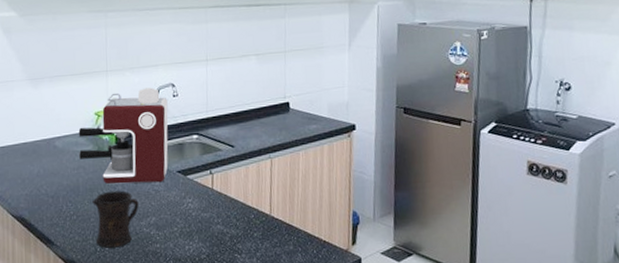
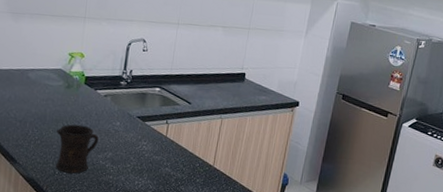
coffee maker: present [78,87,168,185] -> none [49,38,137,124]

